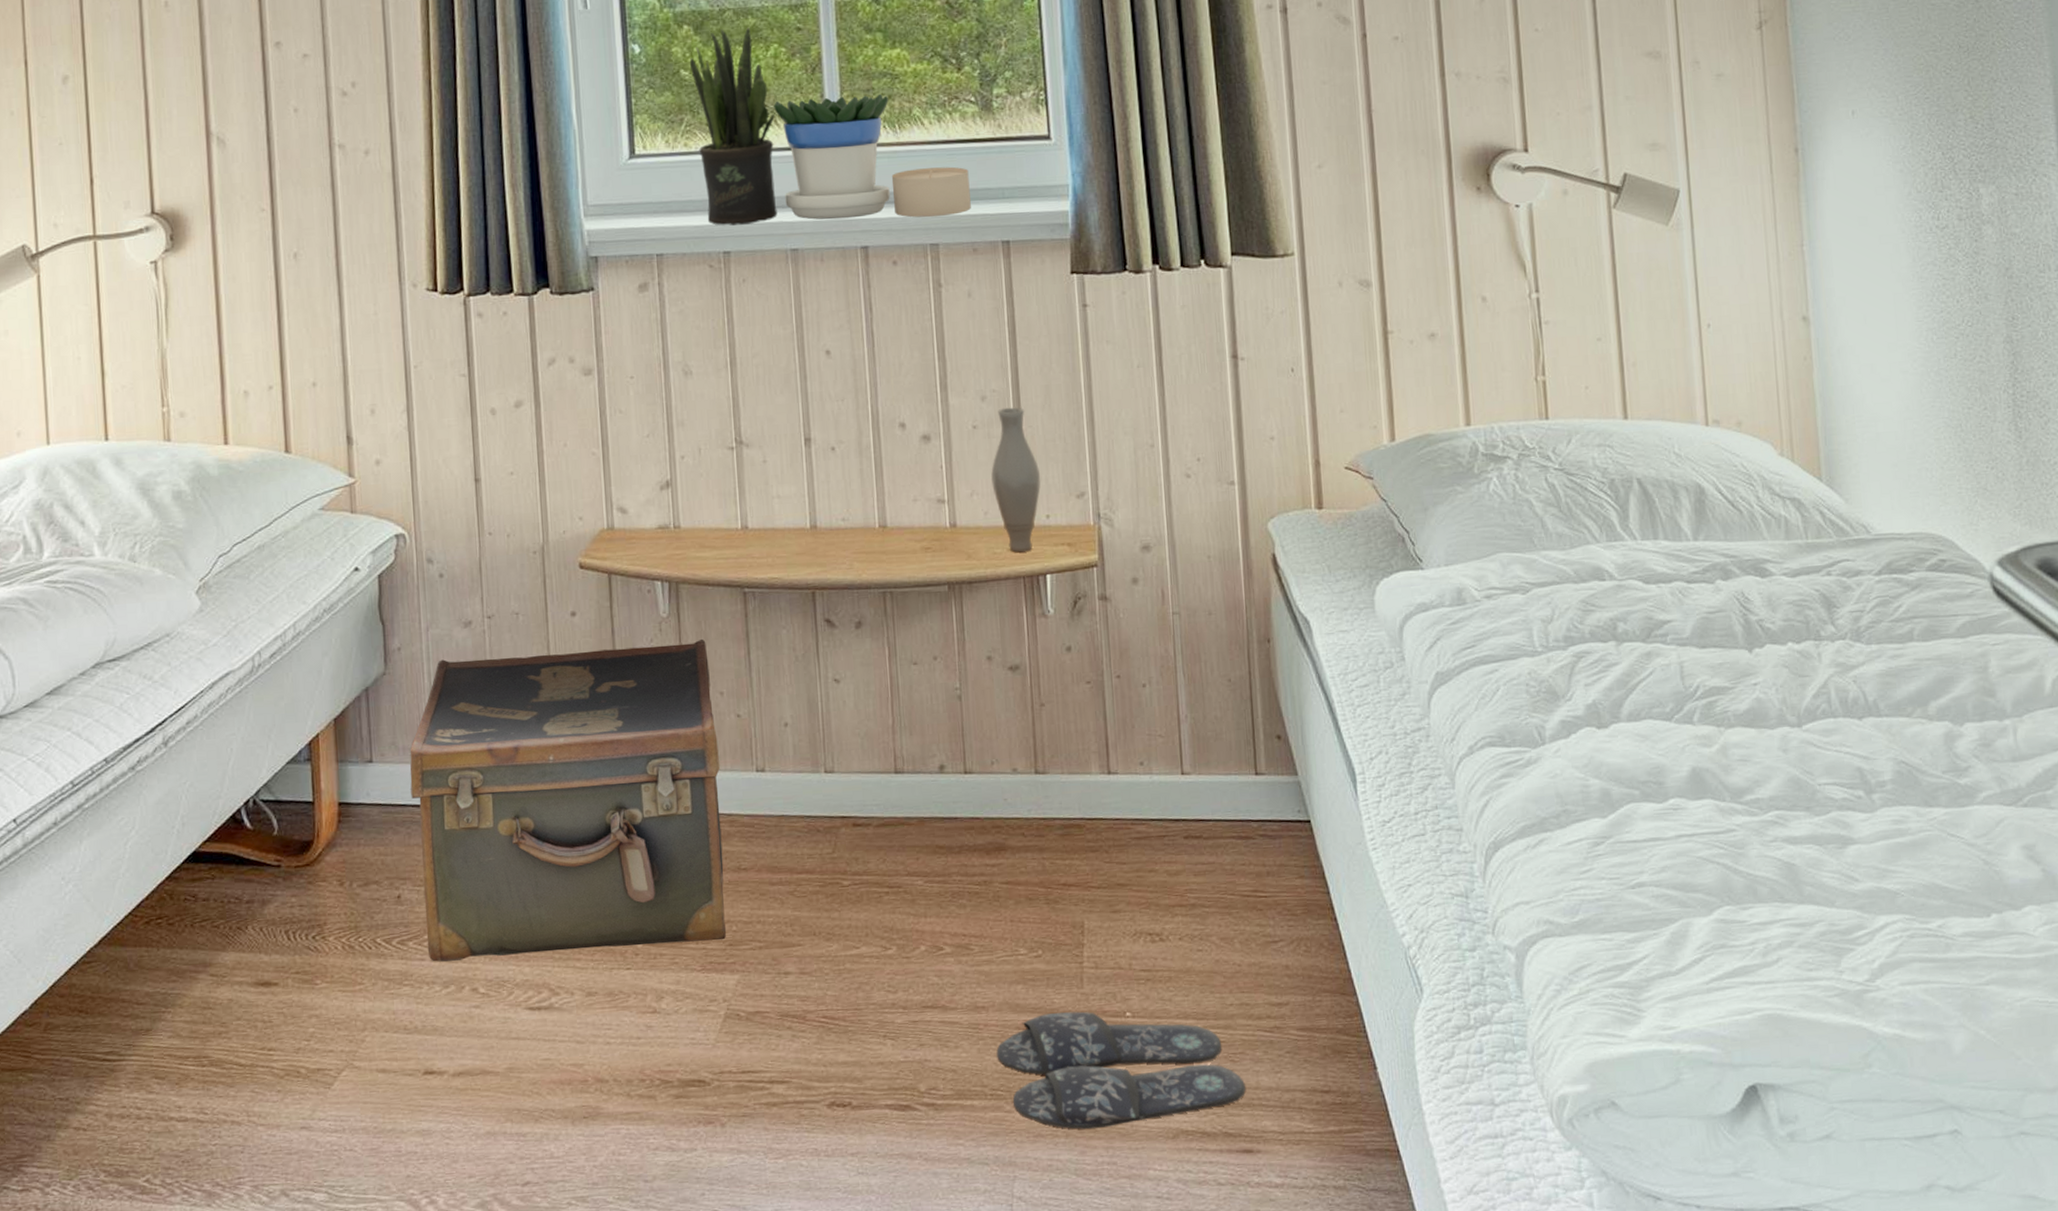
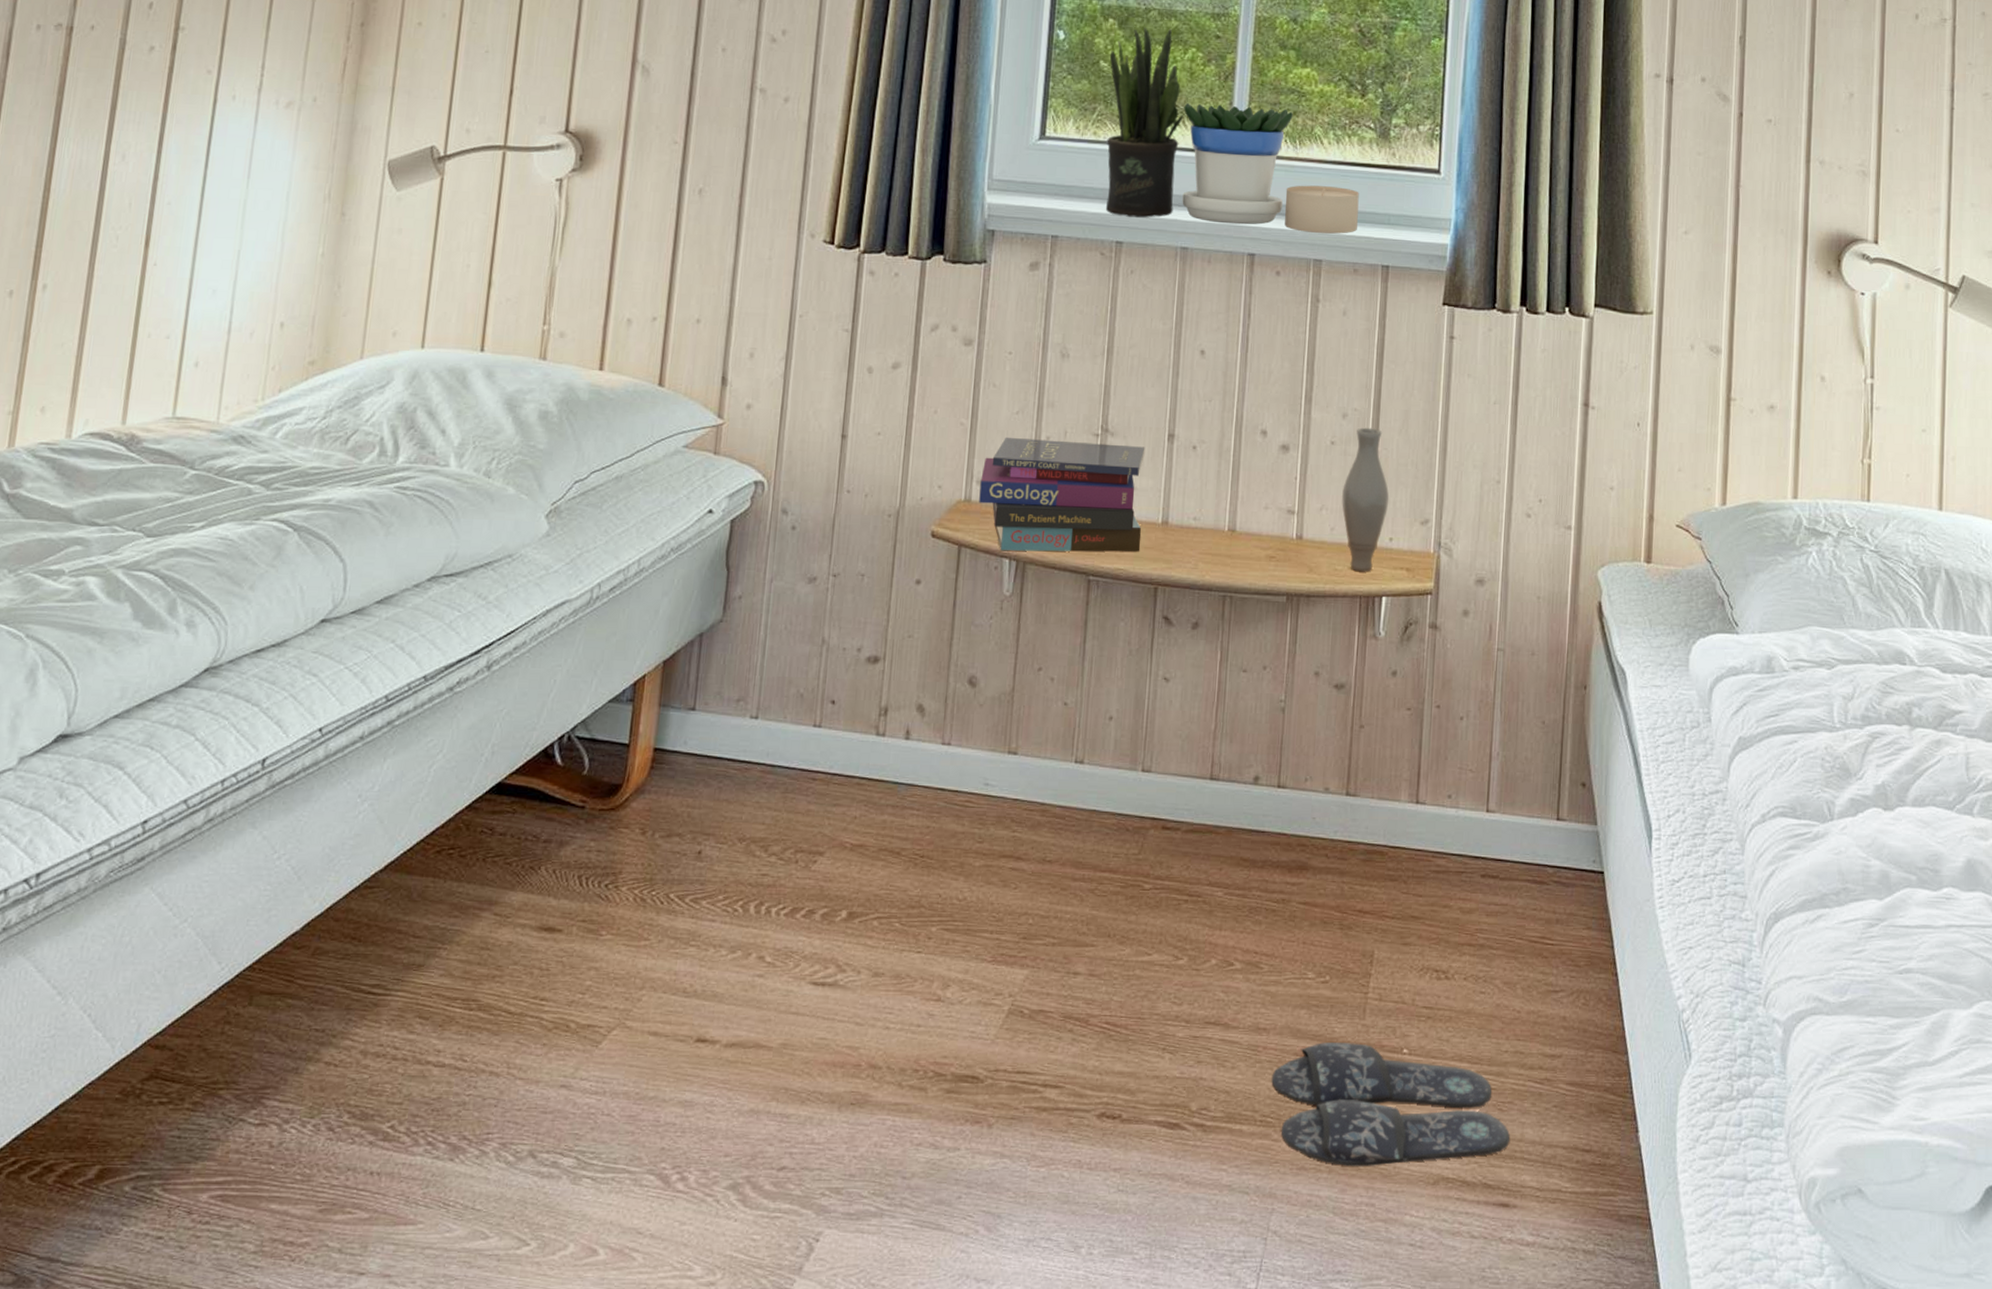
suitcase: present [409,639,727,962] -> none [720,613,1044,932]
books: none [620,454,792,574] -> present [979,437,1145,552]

